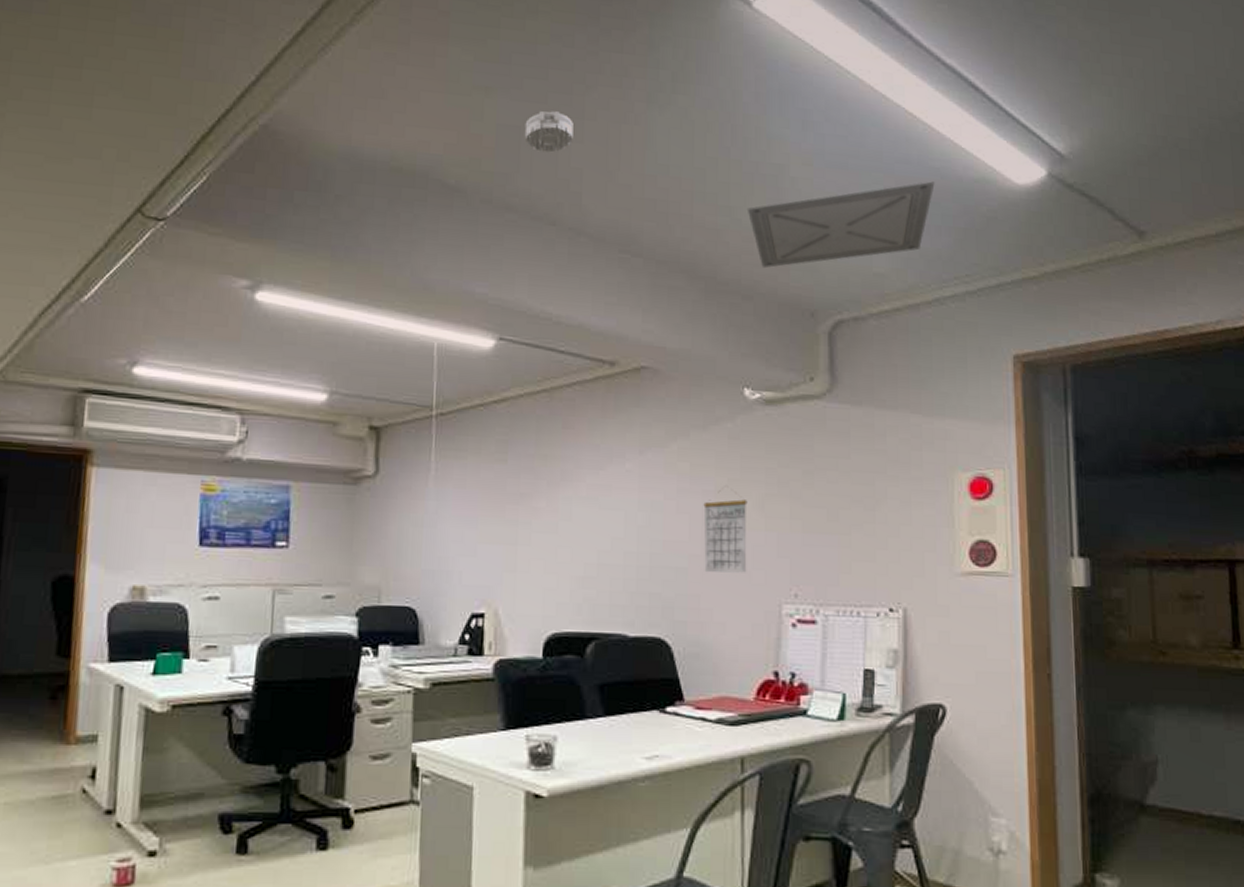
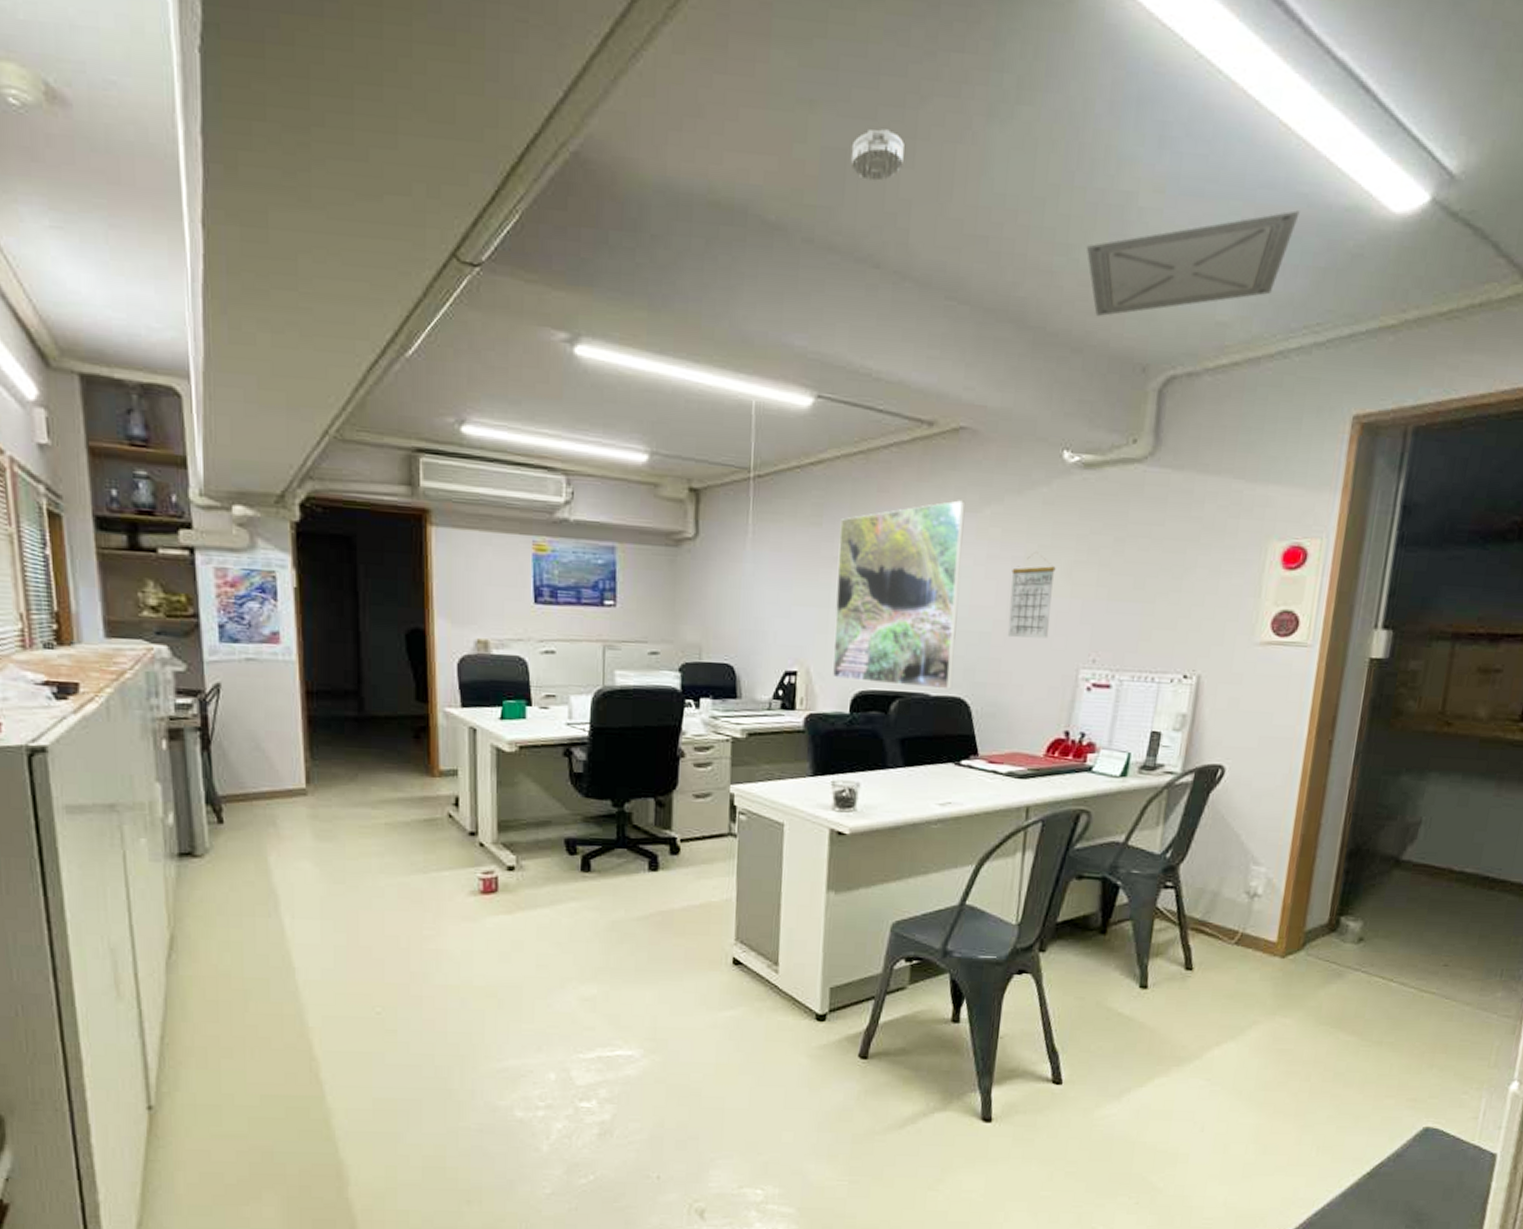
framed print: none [523,436,652,629] -> present [833,500,966,690]

